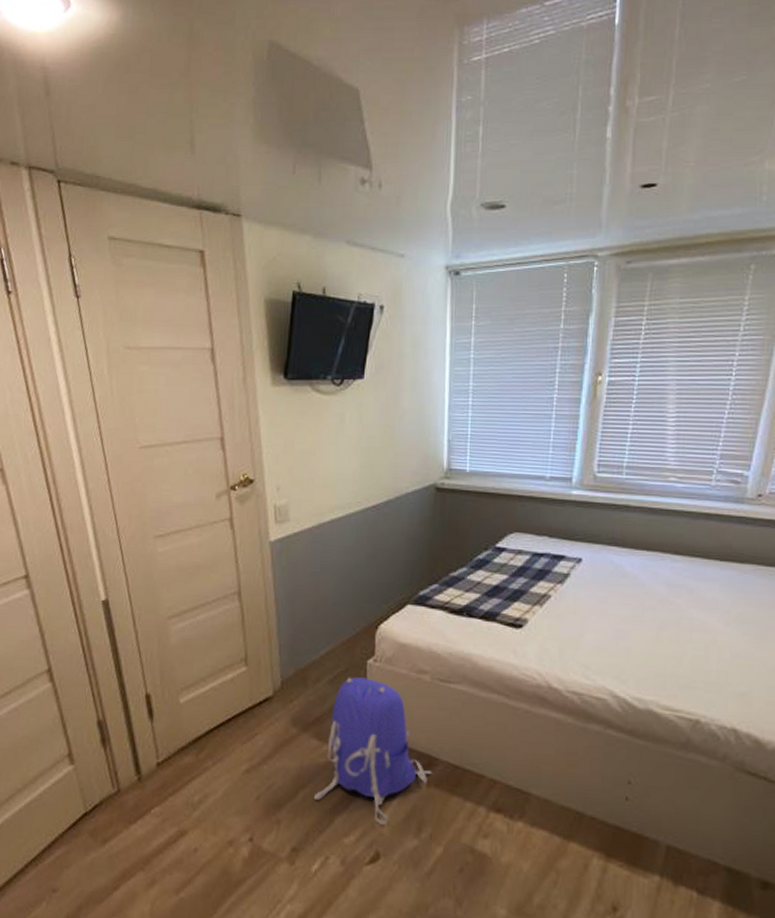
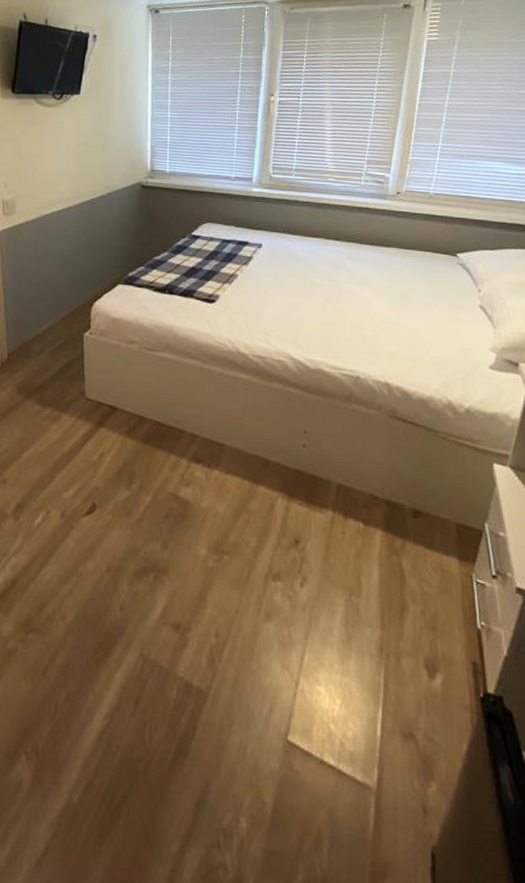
backpack: present [313,677,432,825] -> none [36,348,141,479]

